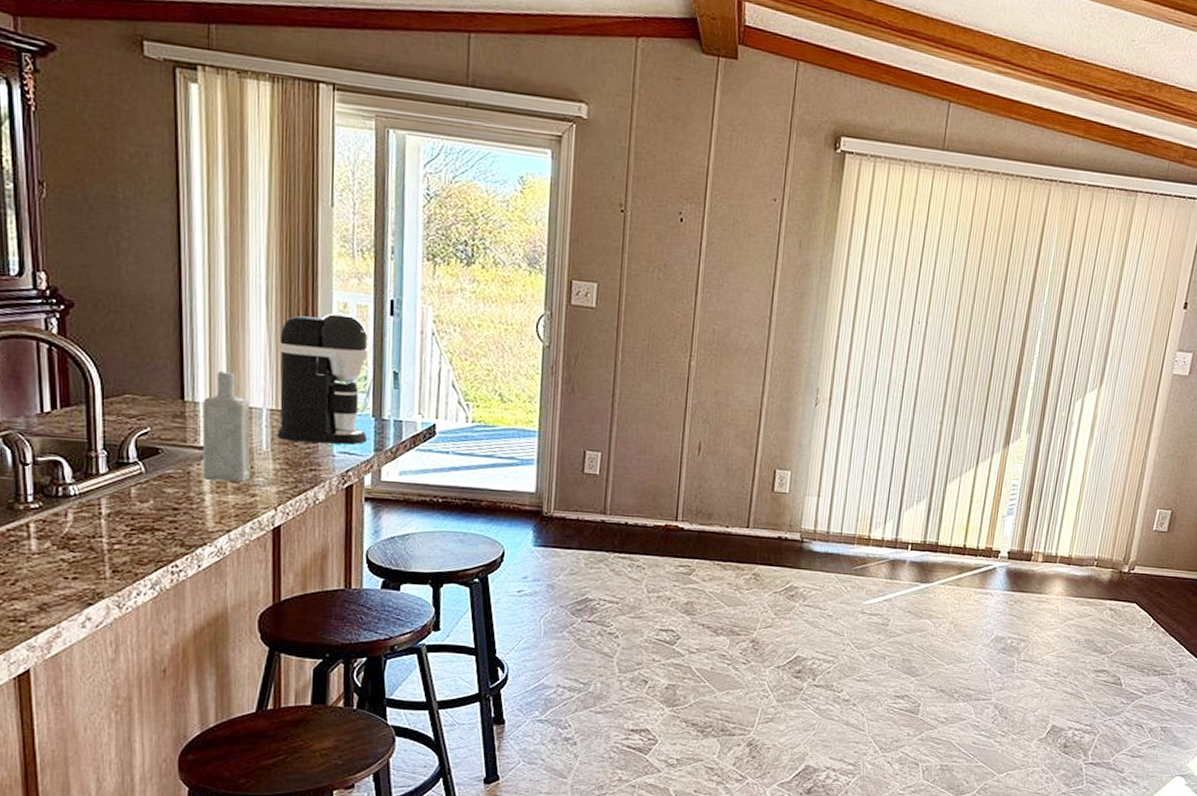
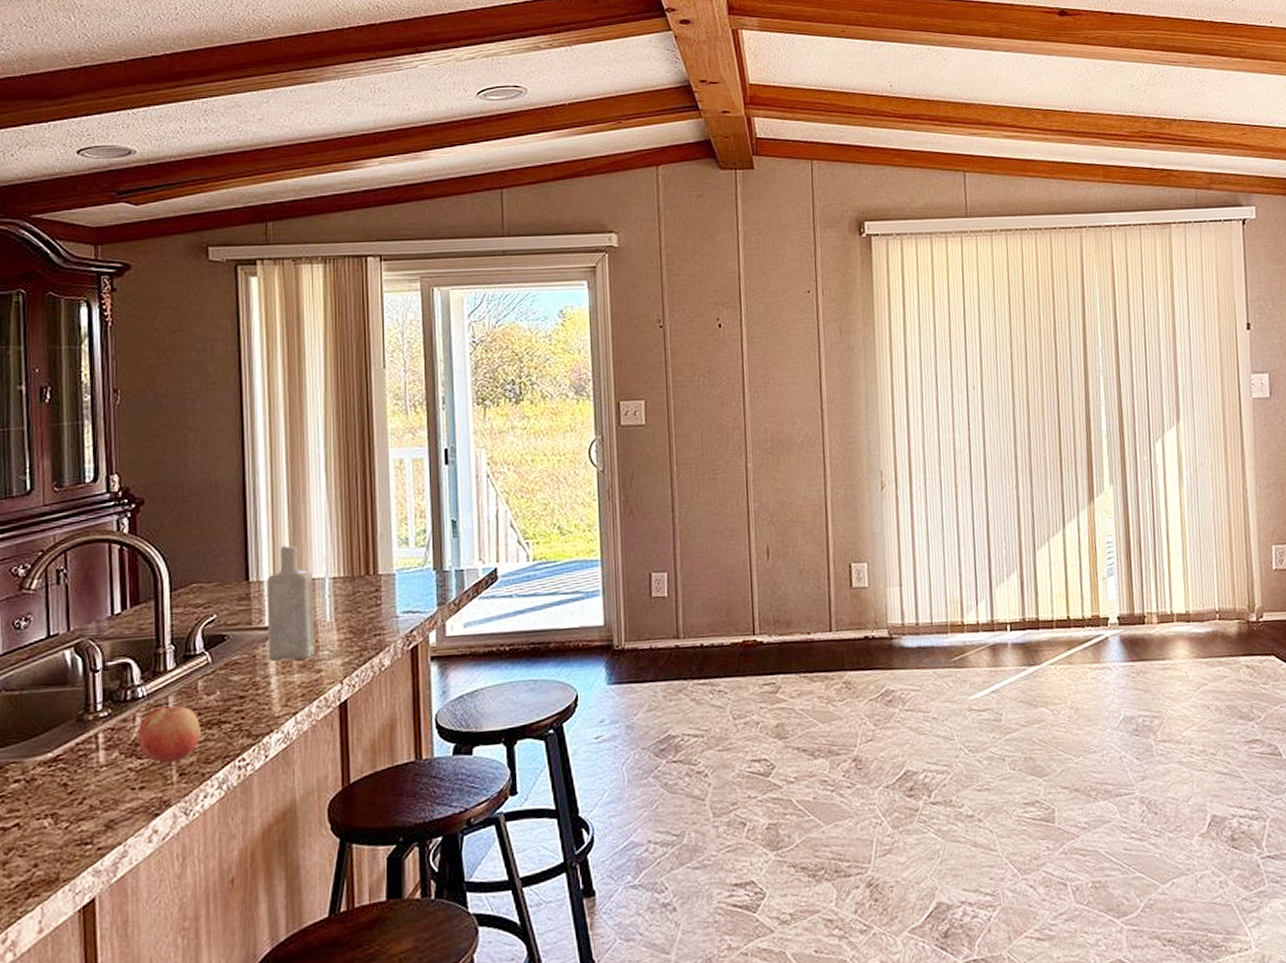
fruit: none [70,507,134,560] -> present [138,705,201,764]
coffee maker: present [277,313,368,445] -> none [340,469,430,608]

